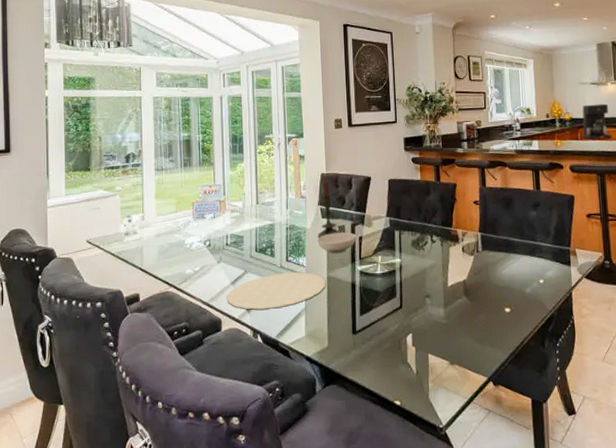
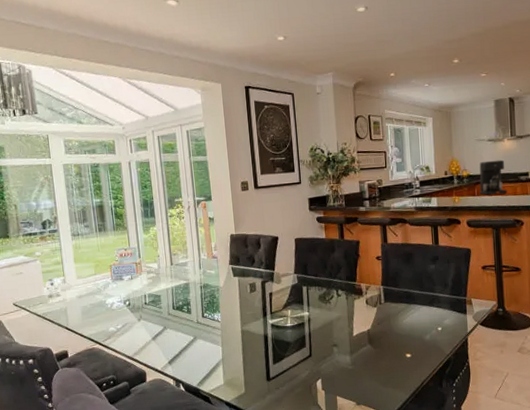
placemat: present [227,272,326,310] -> none [149,326,241,362]
bowl: present [317,232,356,253] -> none [230,289,267,309]
candle: present [318,179,341,239] -> none [231,240,252,296]

